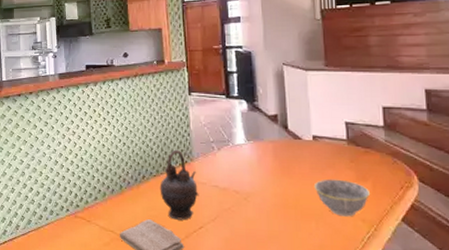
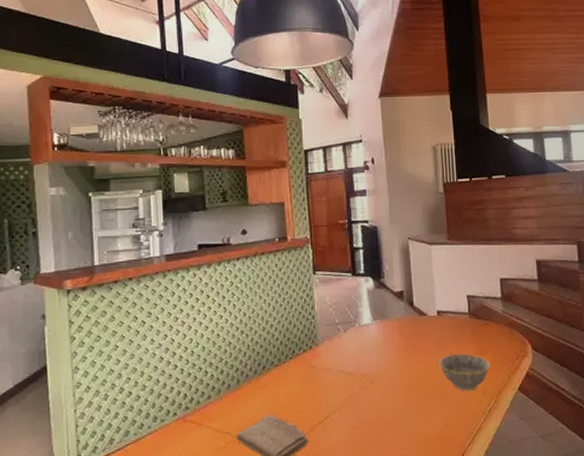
teapot: present [159,149,199,220] -> none [282,334,324,412]

